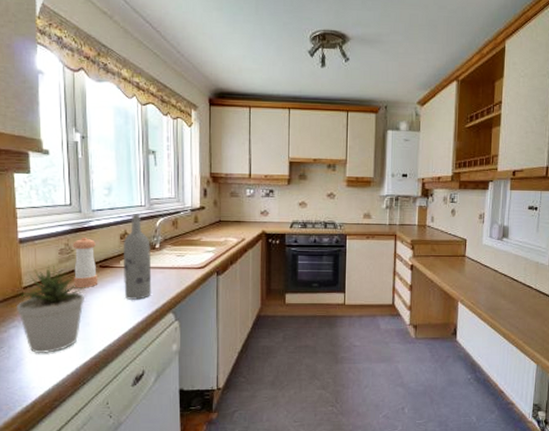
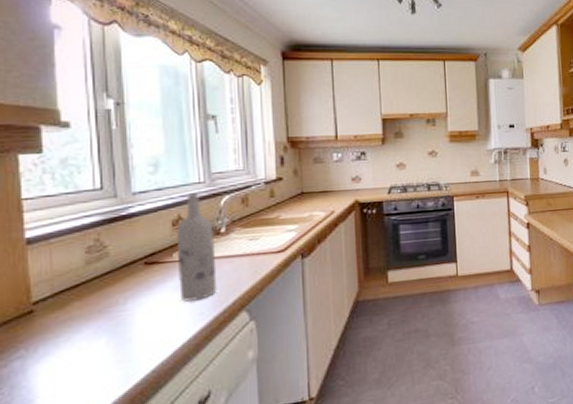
potted plant: present [17,266,86,354] -> none [23,269,125,391]
pepper shaker: present [72,236,98,288] -> none [105,227,143,295]

